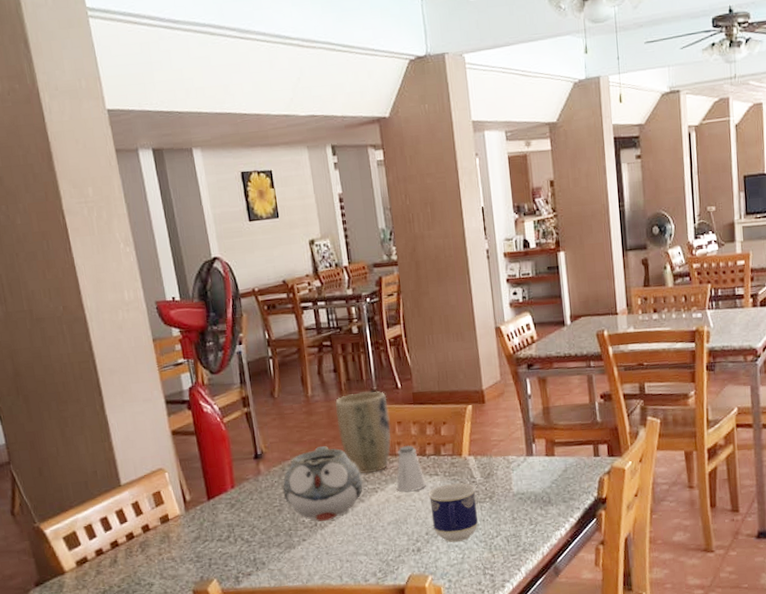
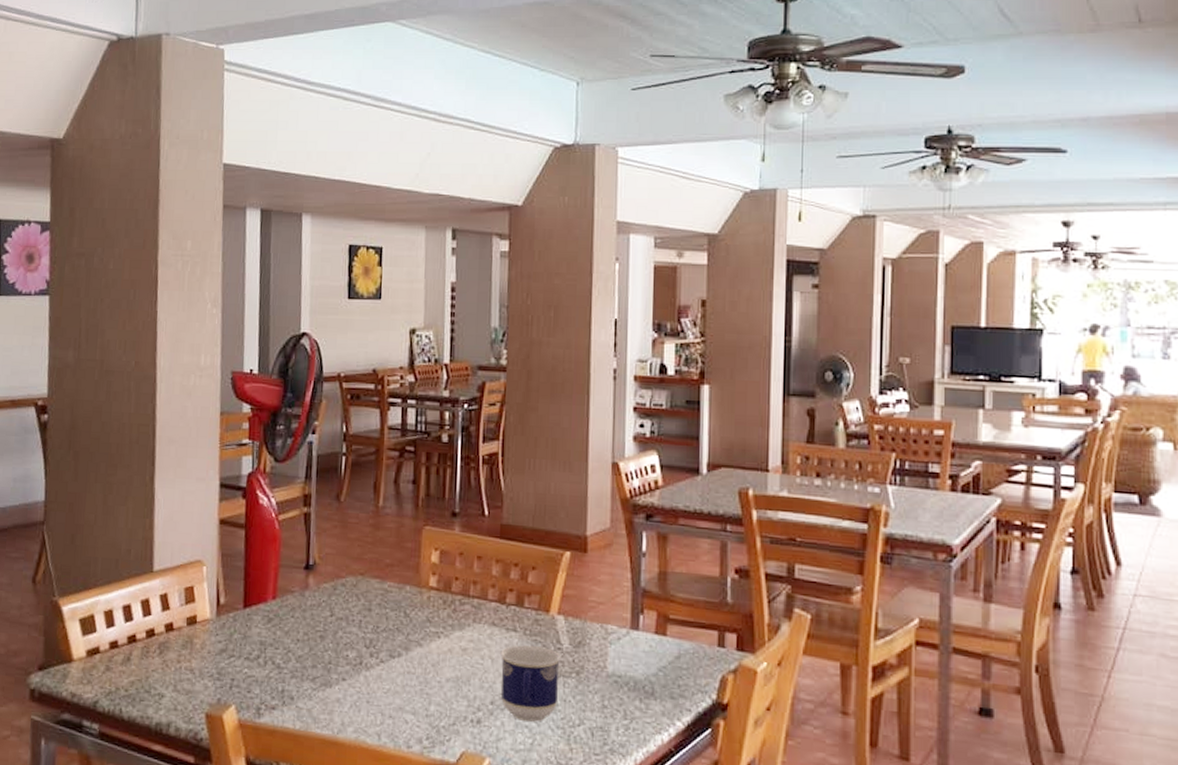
teapot: present [282,446,363,522] -> none [329,569,424,662]
plant pot: present [335,390,392,474] -> none [406,512,470,613]
saltshaker: present [396,445,427,492] -> none [463,586,501,646]

